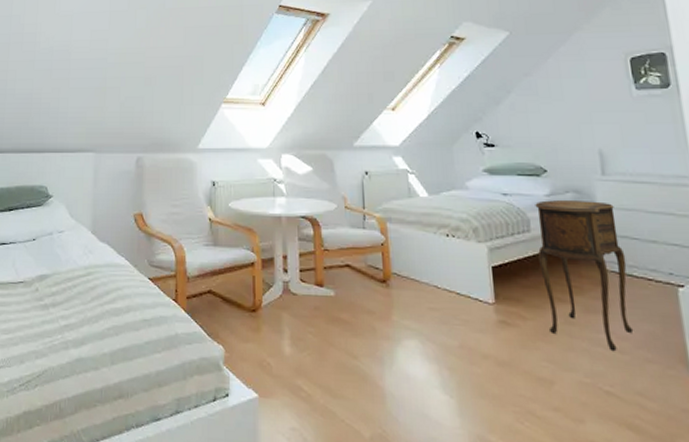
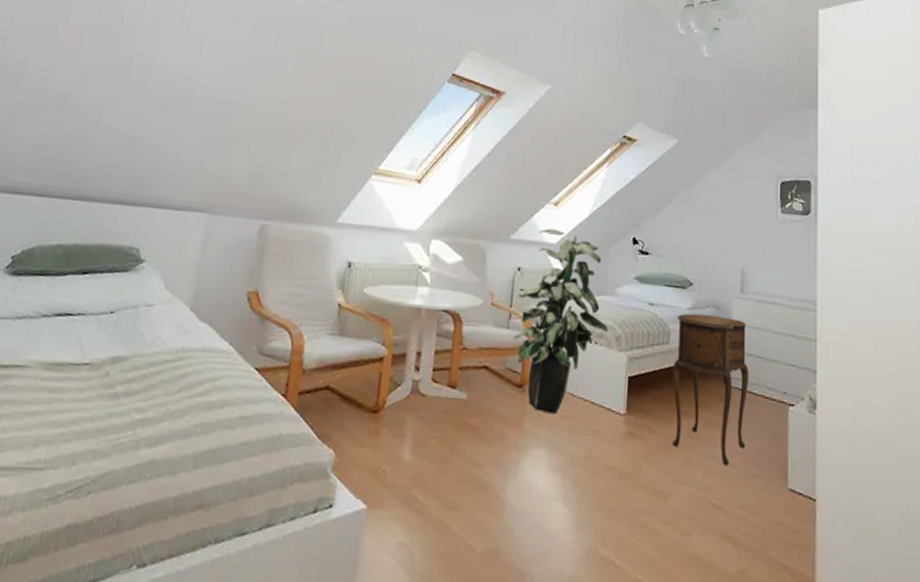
indoor plant: none [369,132,464,307] -> present [513,228,609,415]

